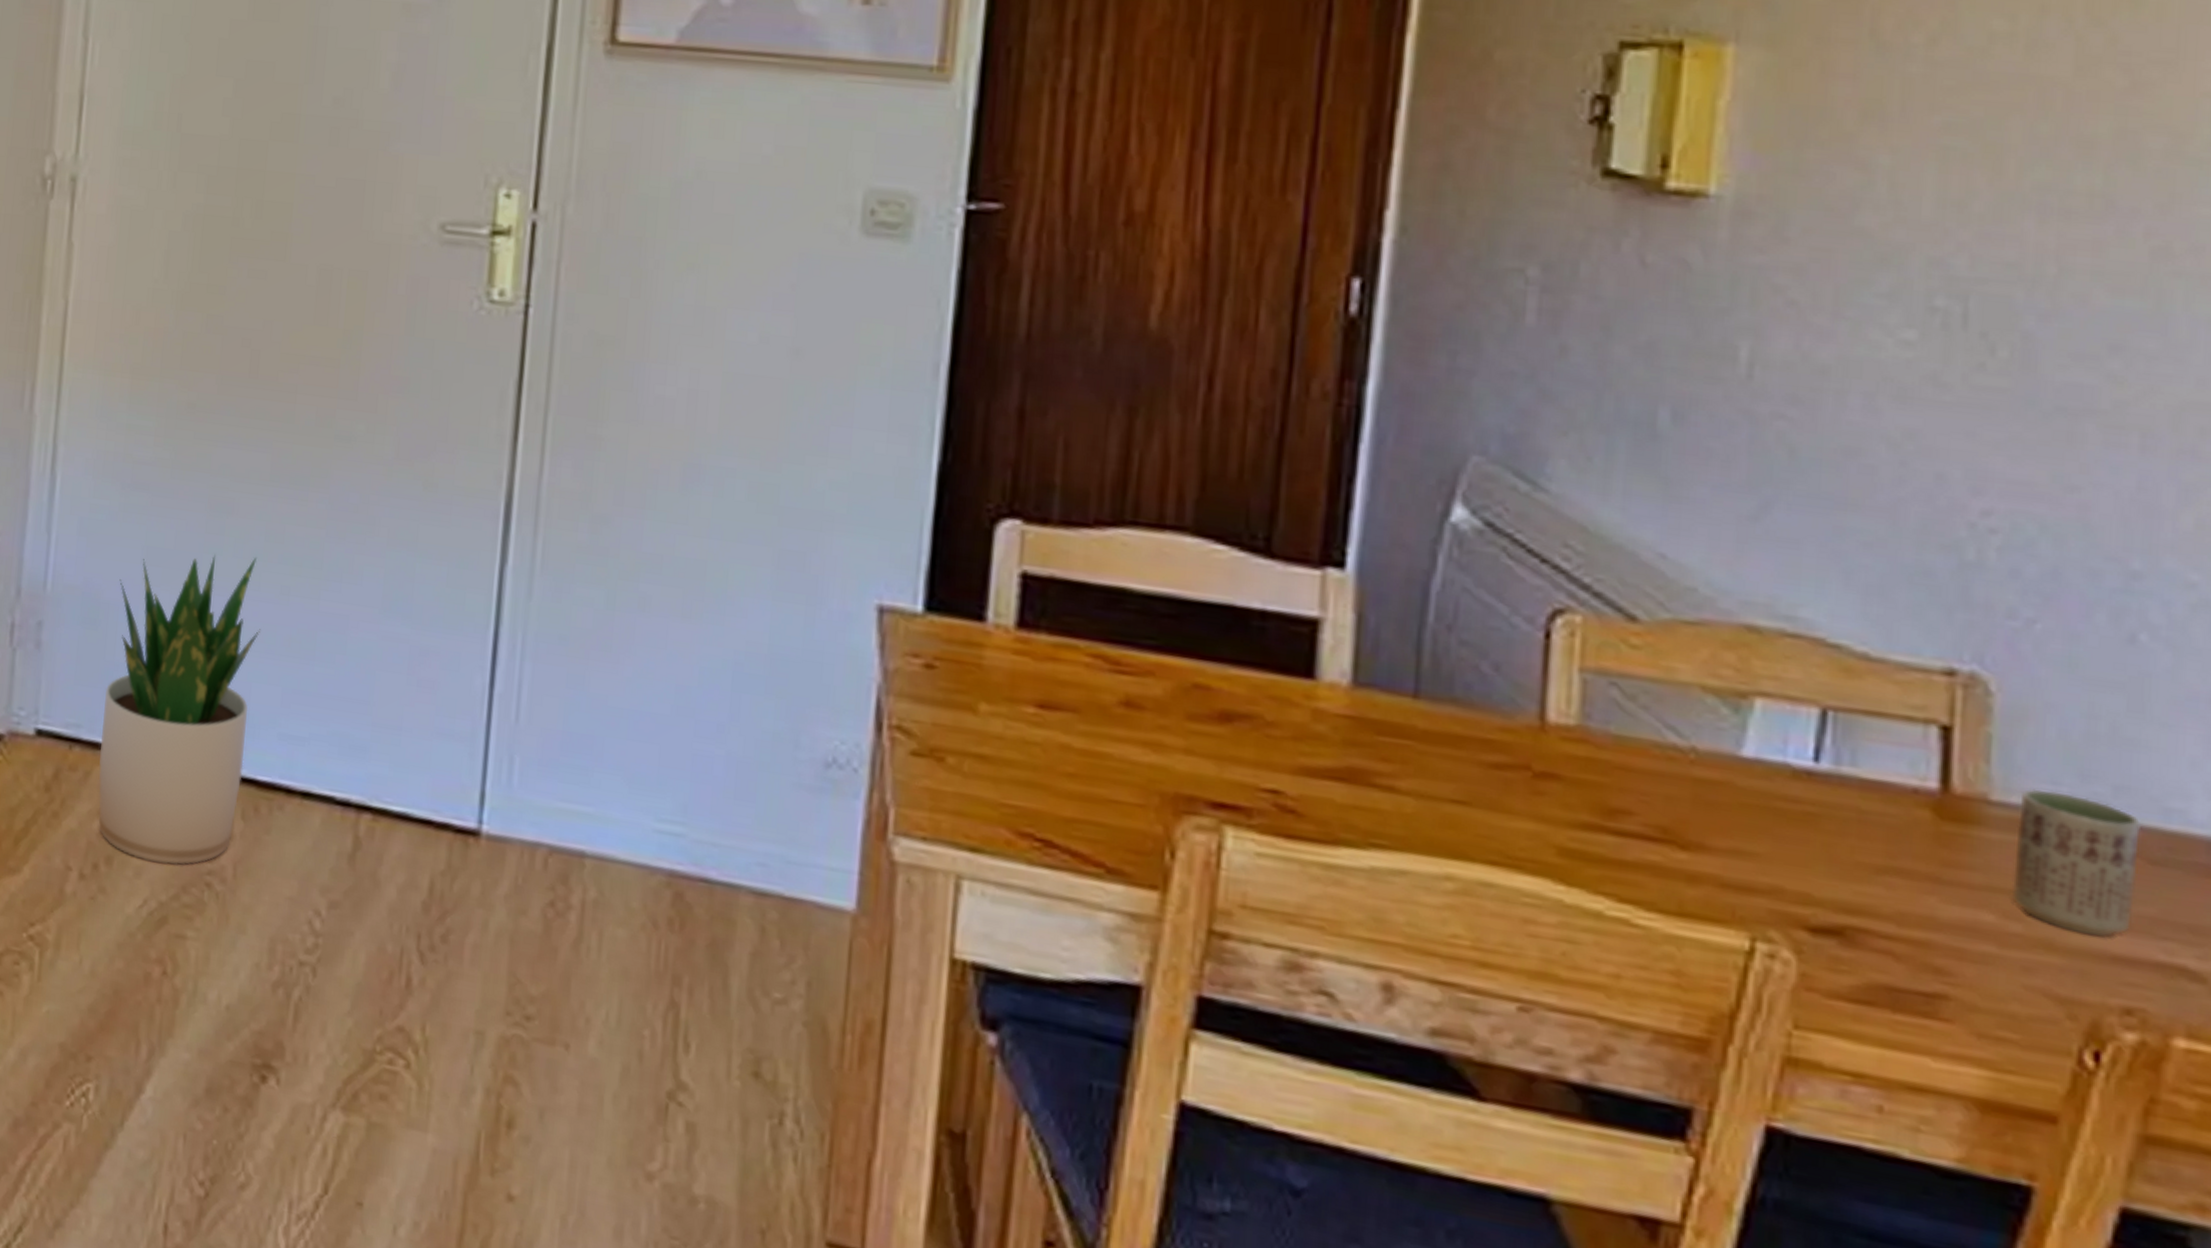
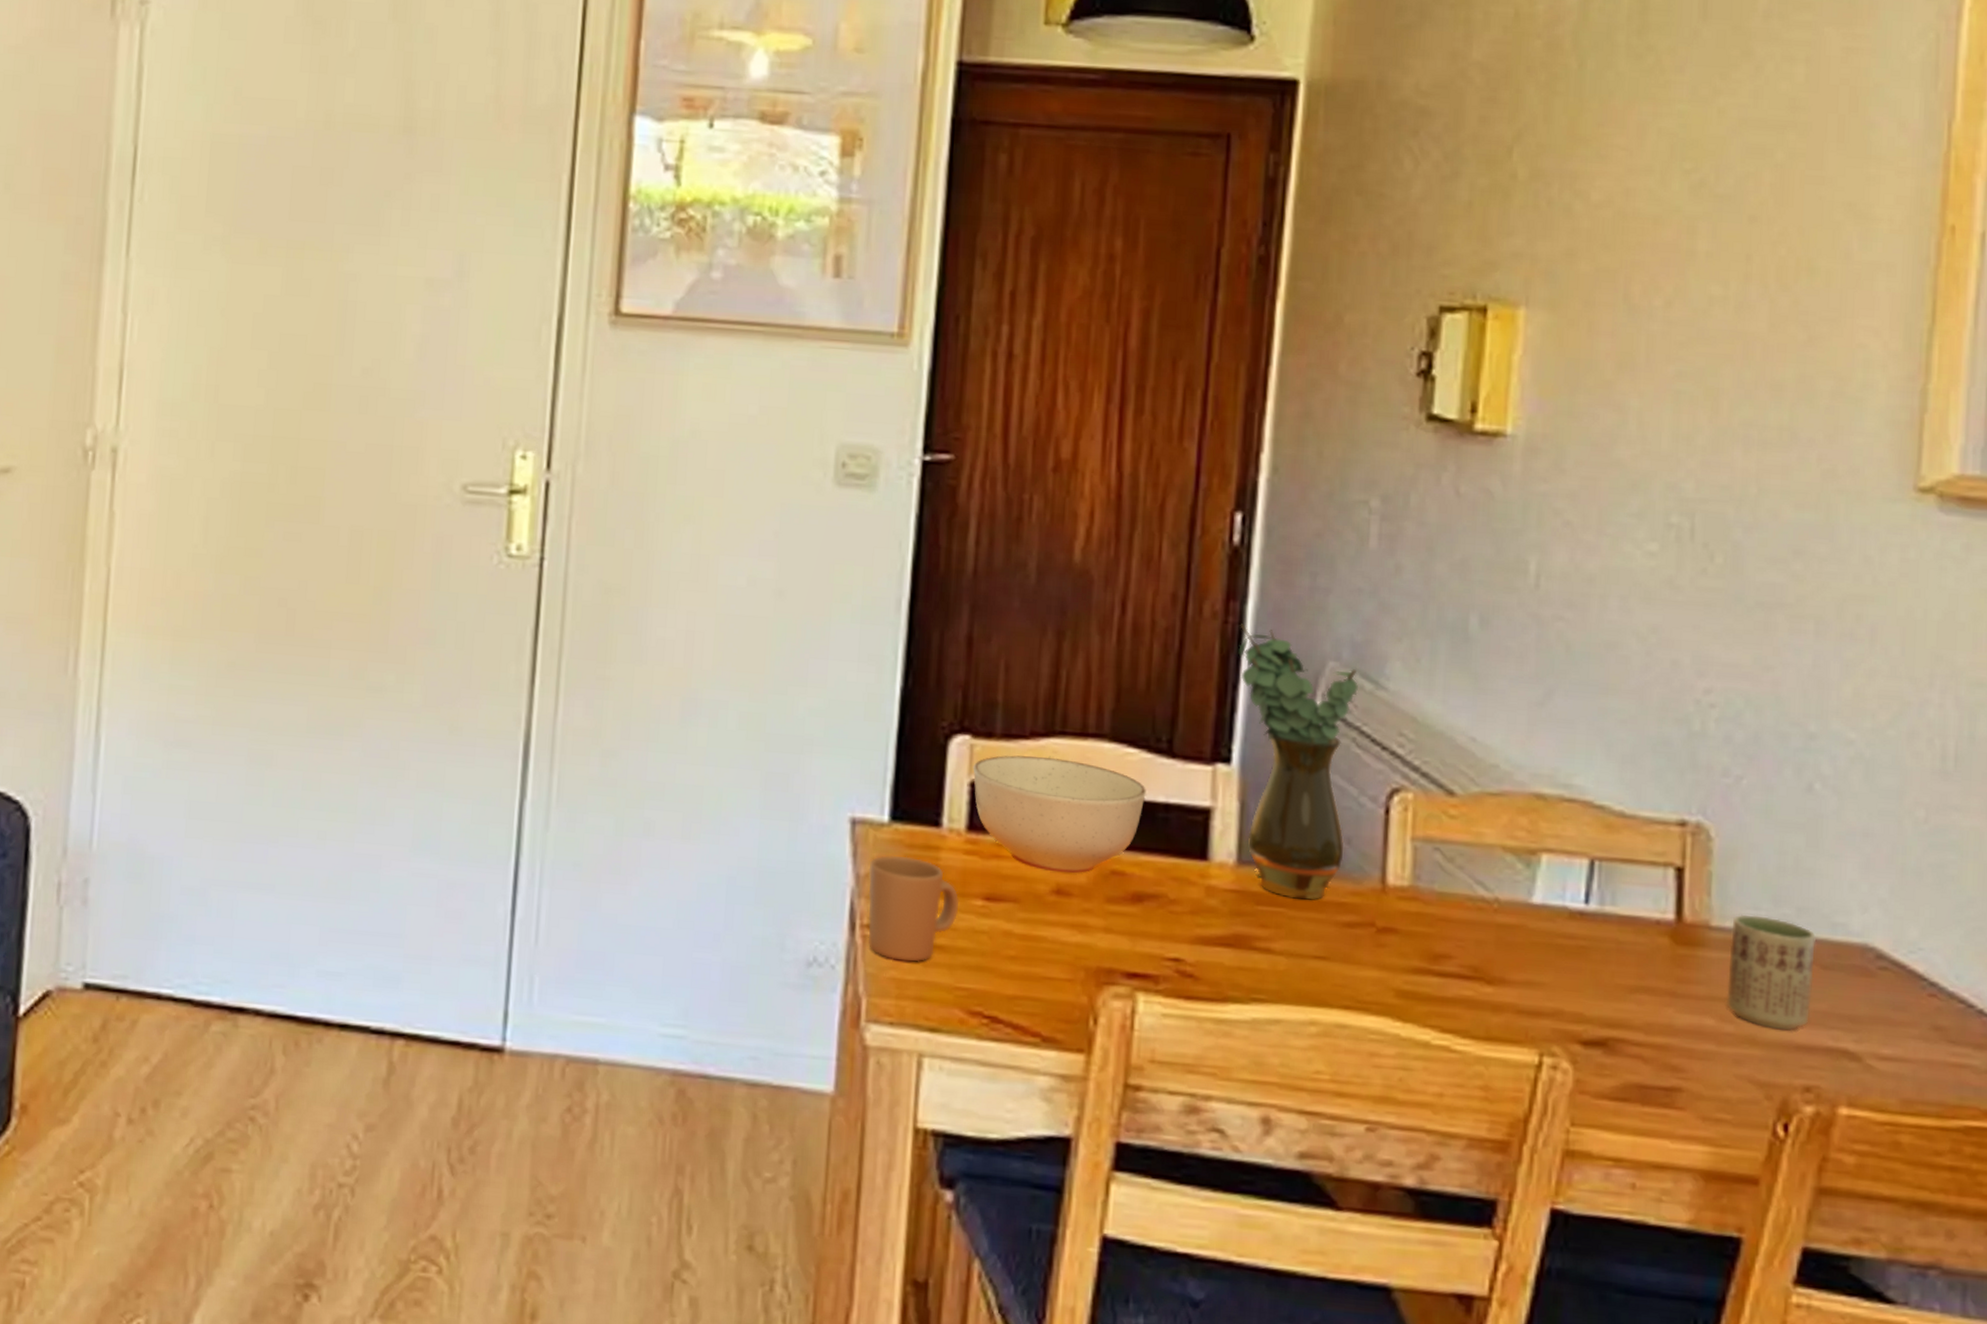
planter: present [98,554,260,865] -> none [145,804,299,1103]
mug: none [897,649,1007,772] -> present [868,855,960,962]
bowl: none [1024,545,1238,684] -> present [973,755,1146,874]
vase: none [1355,407,1510,734] -> present [1238,624,1358,900]

